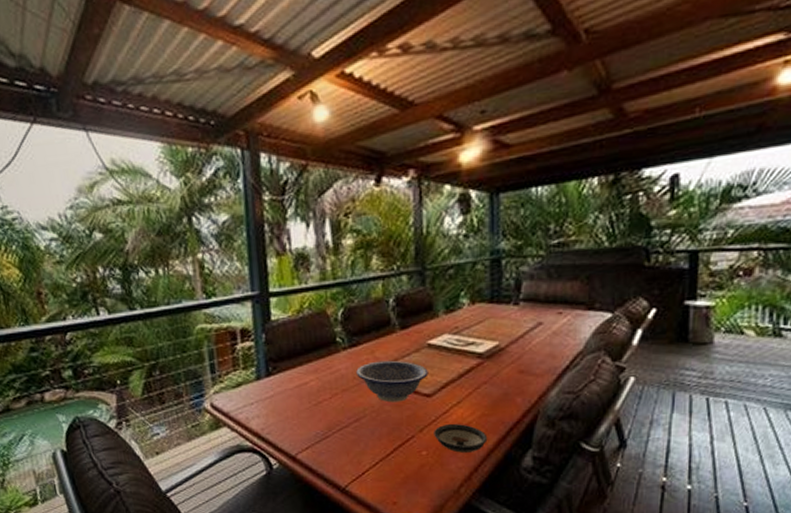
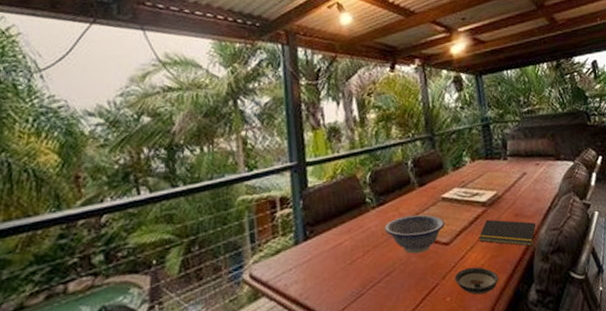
notepad: none [469,373,544,409] -> present [478,219,536,247]

